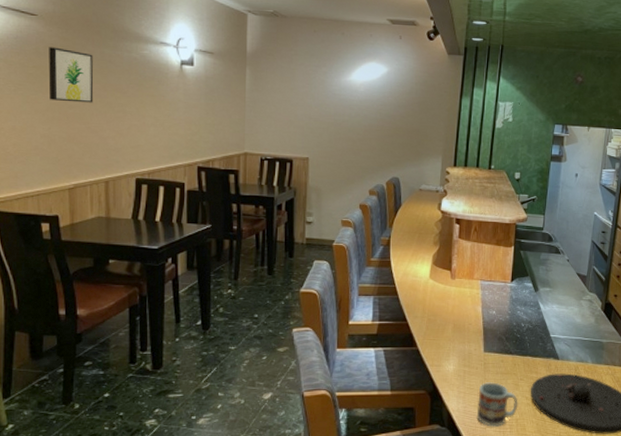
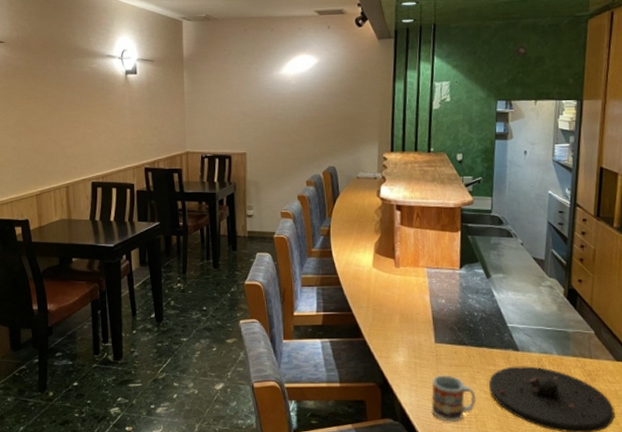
wall art: present [48,47,94,103] -> none [15,69,53,117]

